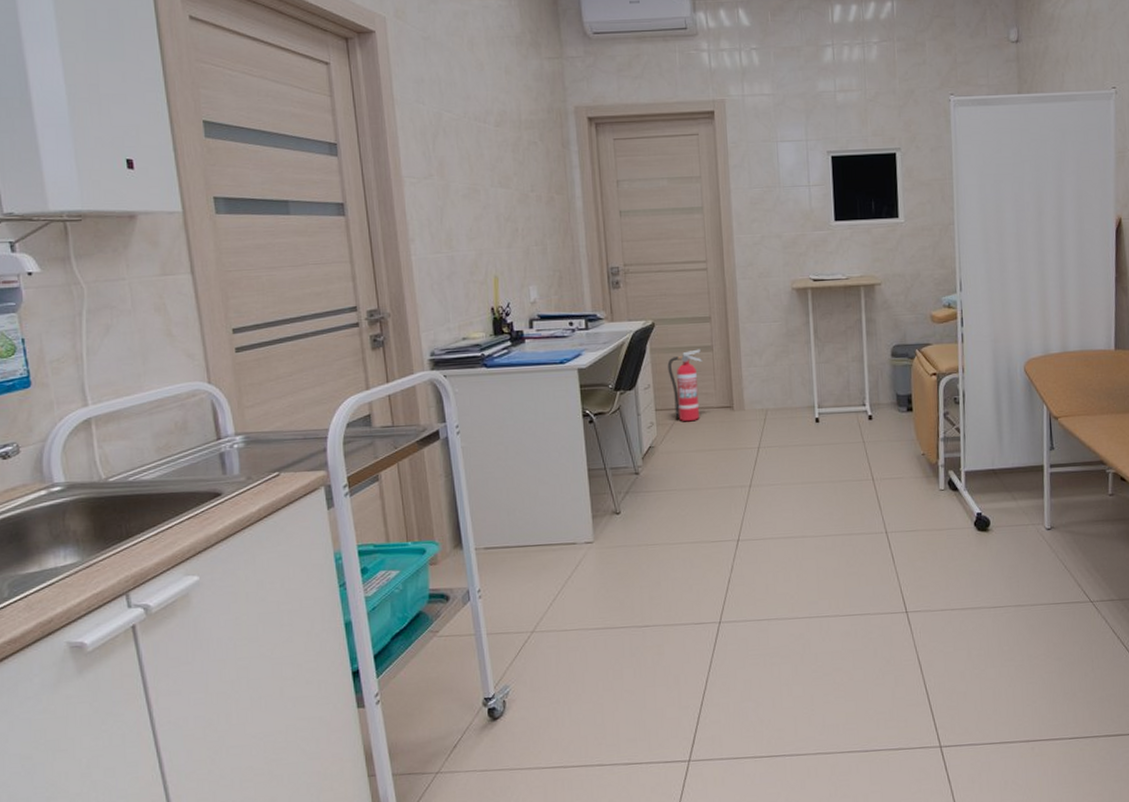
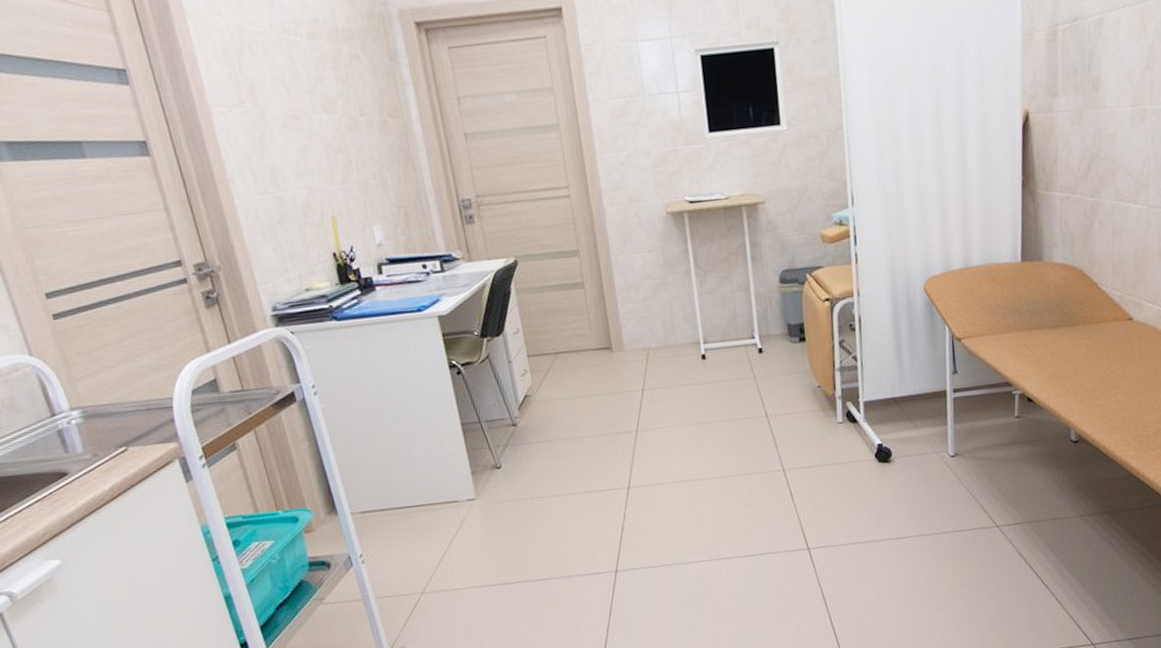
fire extinguisher: present [667,349,702,422] -> none [536,286,577,367]

